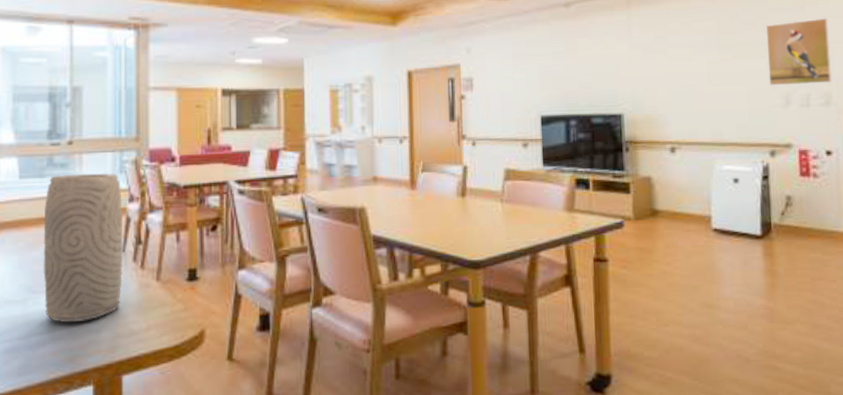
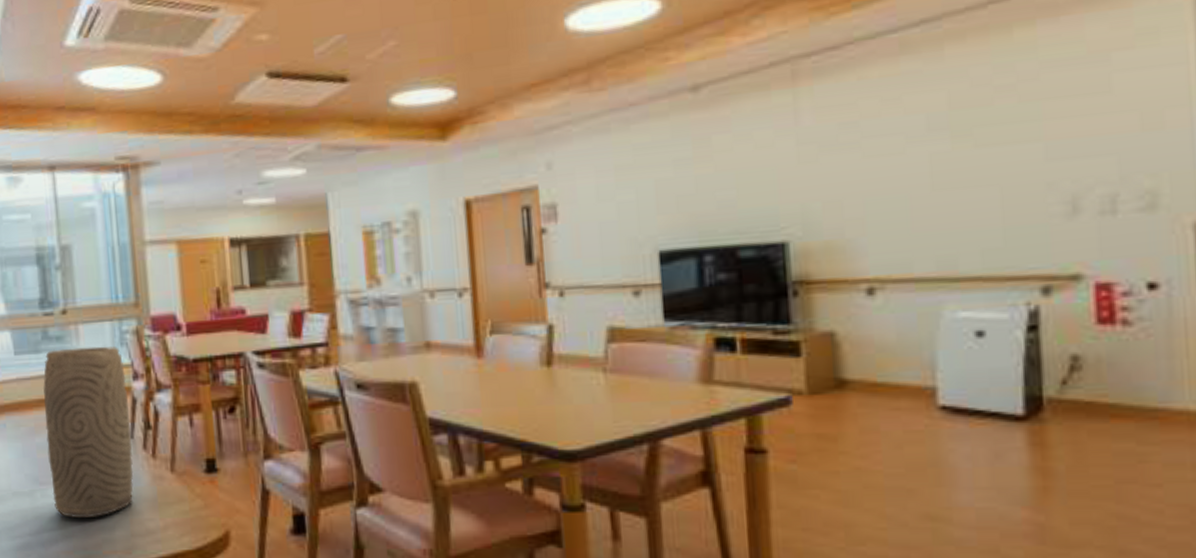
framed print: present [765,18,833,86] -> none [1035,68,1162,185]

